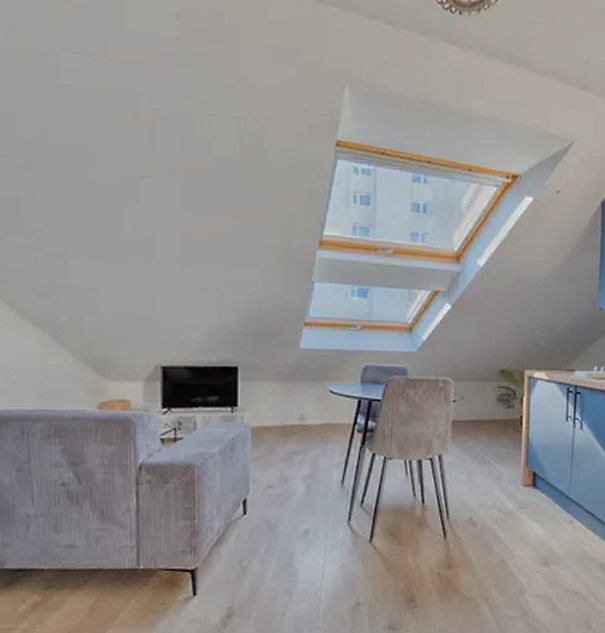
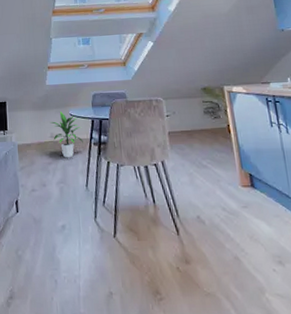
indoor plant: none [300,386,344,447] -> present [50,111,83,158]

